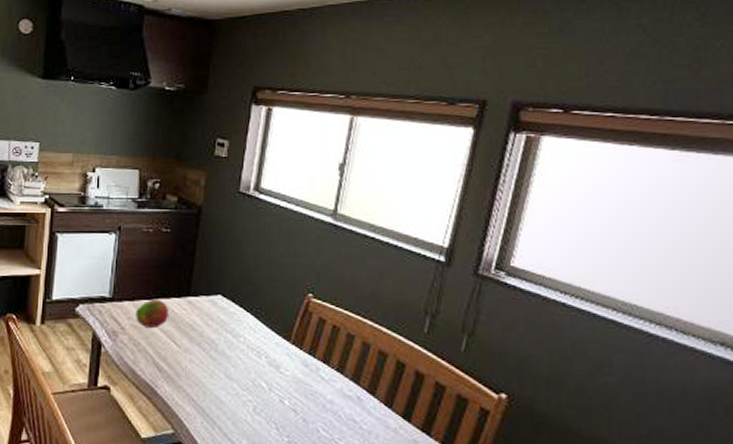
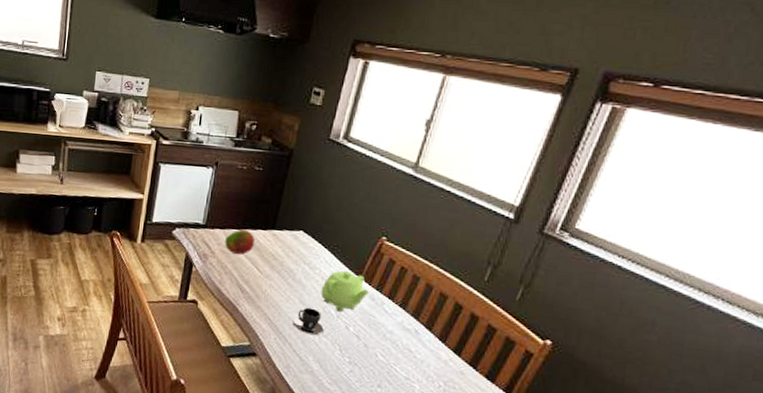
teacup: none [220,382,256,414] -> present [293,307,324,336]
teapot: none [248,336,301,384] -> present [321,270,369,312]

